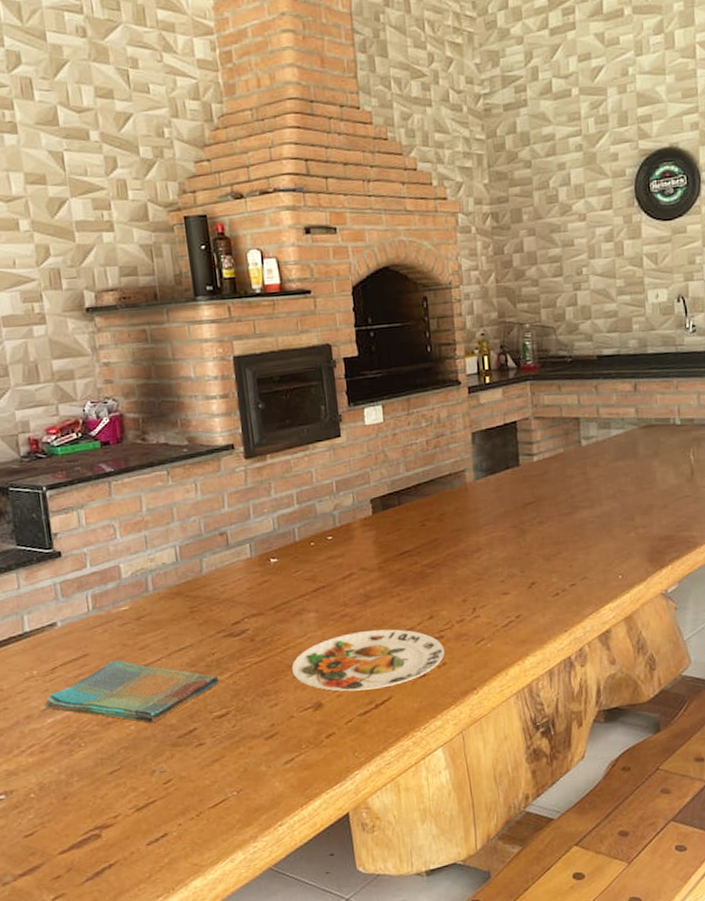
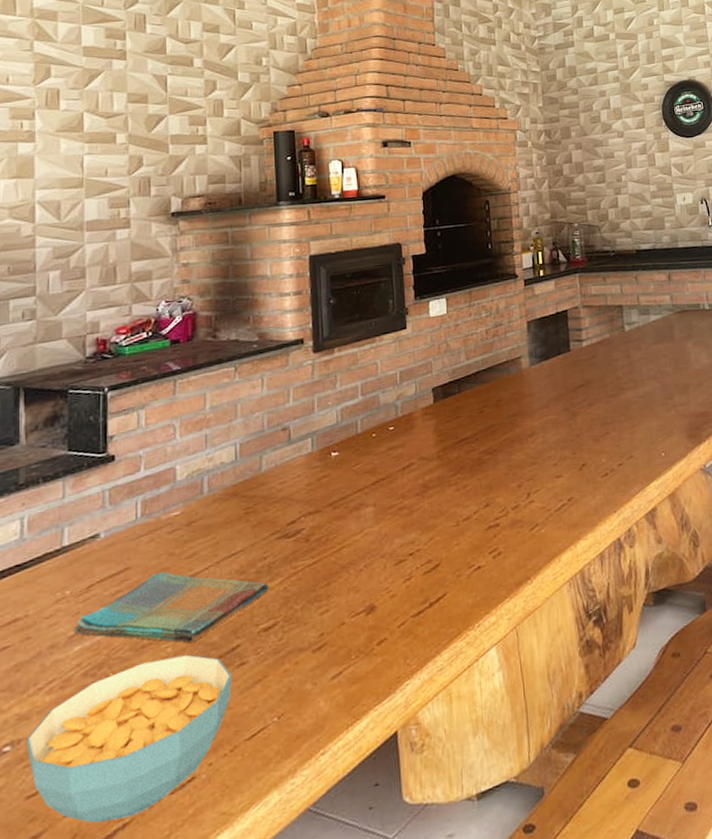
cereal bowl: none [17,733,193,862] -> present [26,654,232,823]
plate: present [291,629,445,691] -> none [345,519,500,591]

